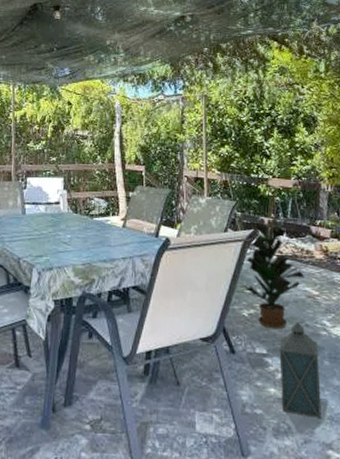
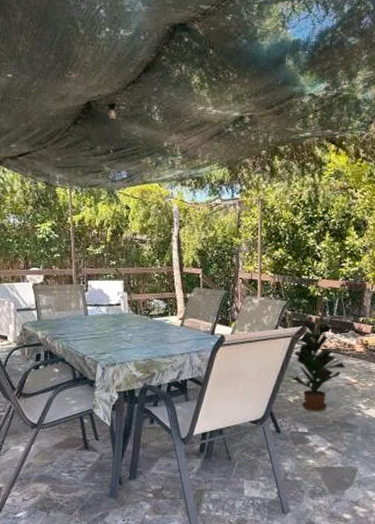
lantern: present [279,322,321,418] -> none [318,406,353,482]

